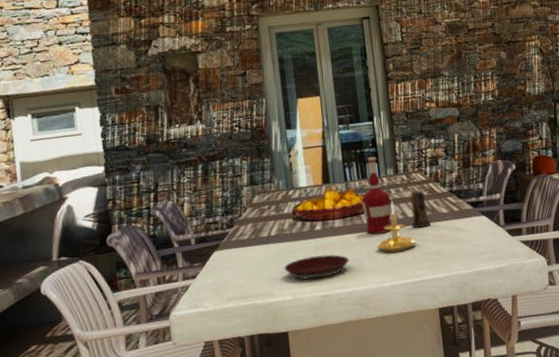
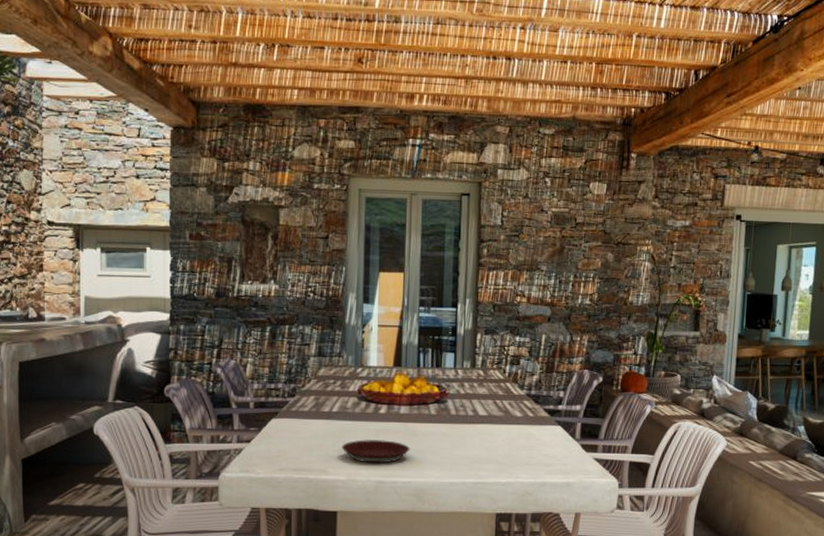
alcohol: present [362,156,392,235] -> none [432,345,464,428]
candle holder: present [377,200,416,253] -> none [441,395,483,450]
candle: present [410,190,431,228] -> none [481,388,502,429]

